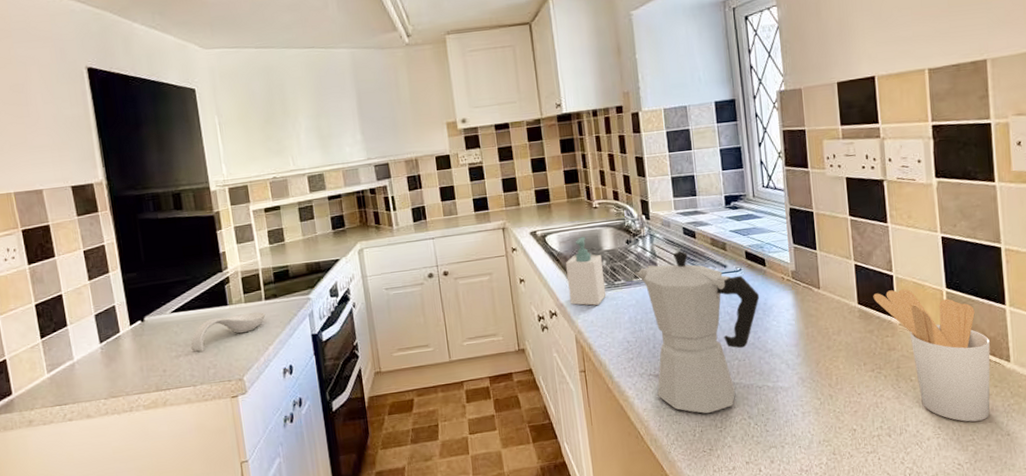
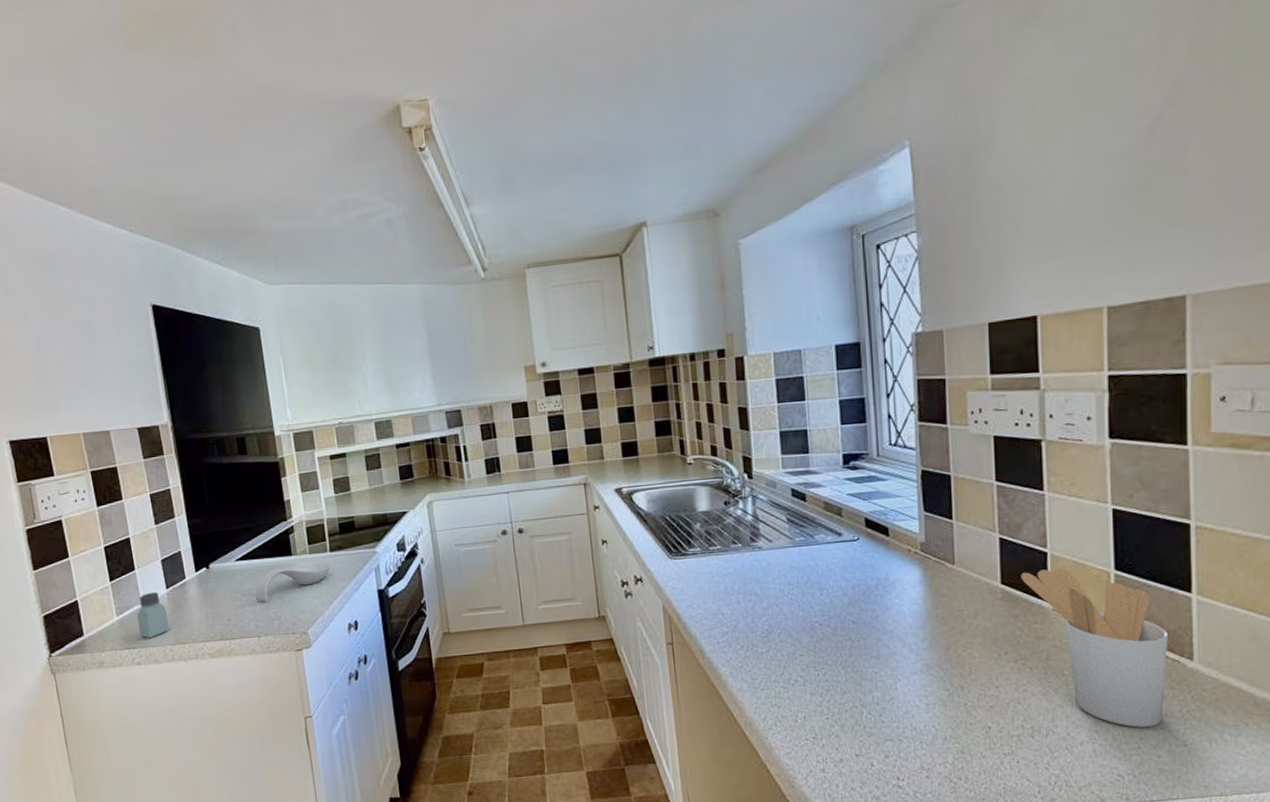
saltshaker: none [69,346,103,393] -> present [137,591,169,638]
soap bottle: present [565,236,606,306] -> none [653,496,699,572]
moka pot: present [634,250,760,414] -> none [732,515,881,699]

